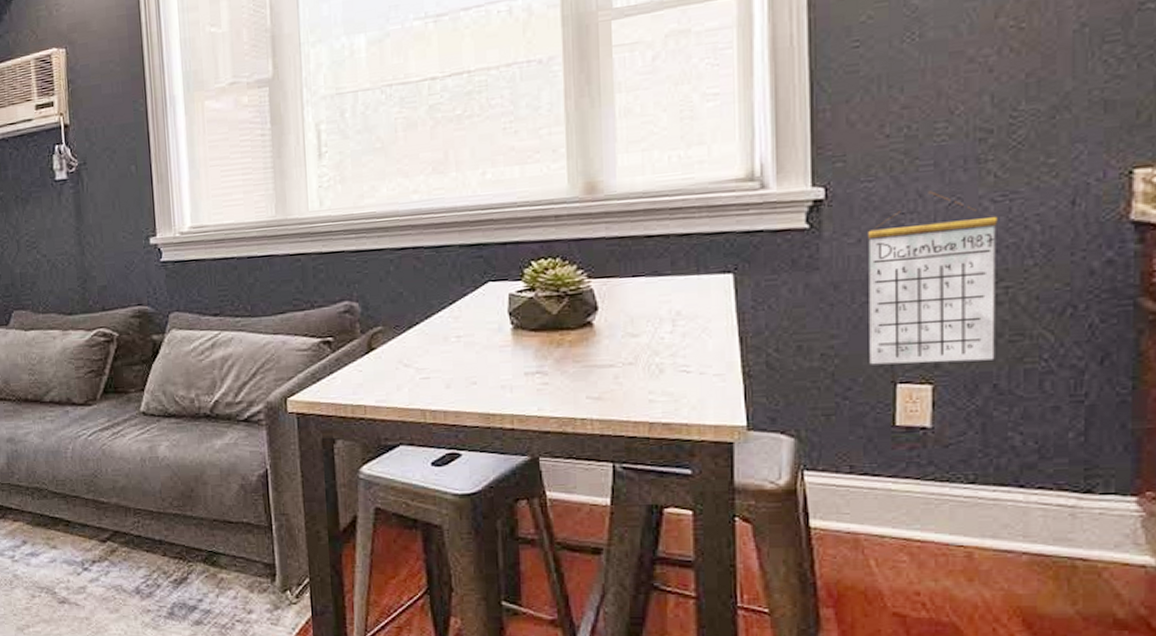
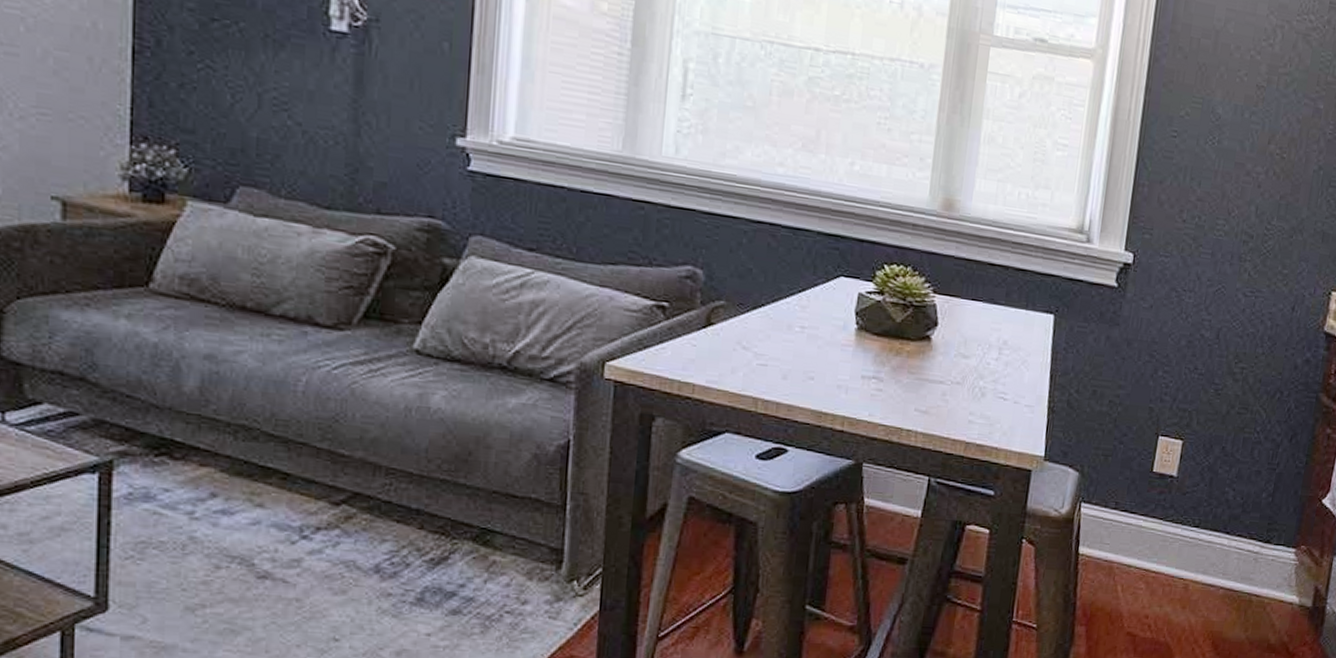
calendar: present [868,191,998,365] -> none [1143,276,1245,427]

